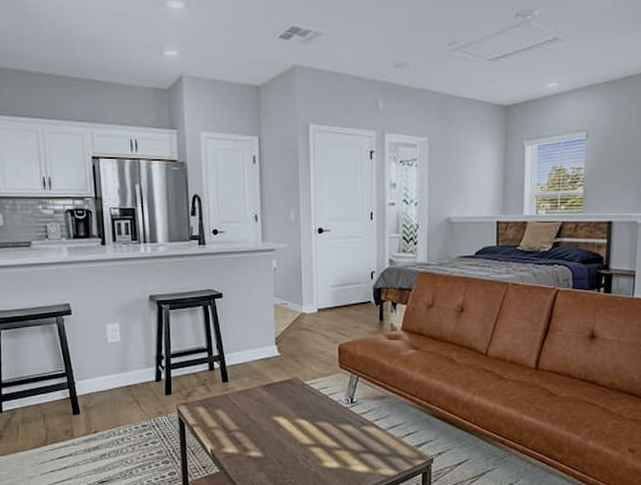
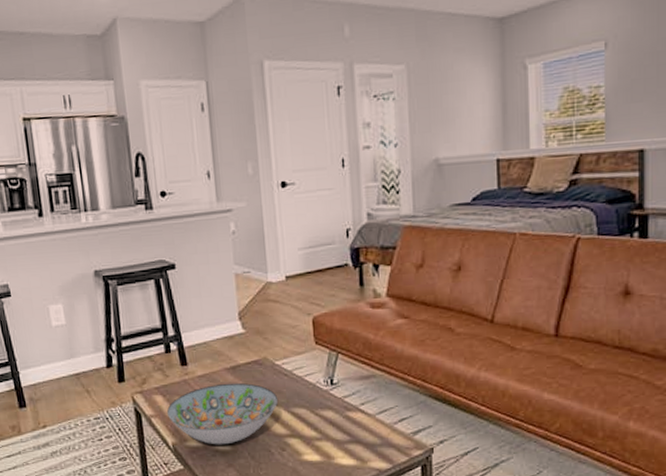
decorative bowl: none [207,398,306,452] -> present [166,382,279,445]

